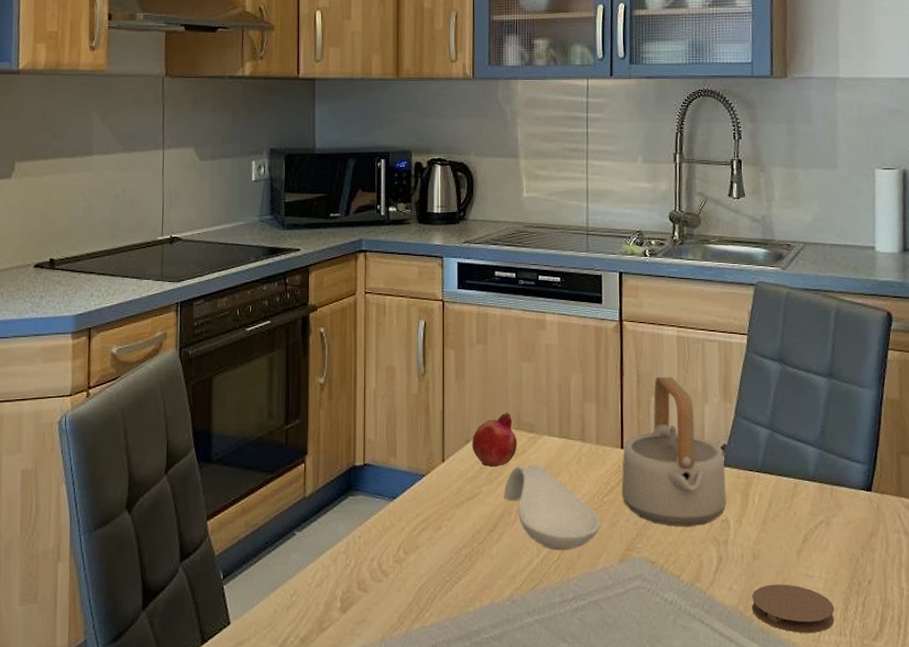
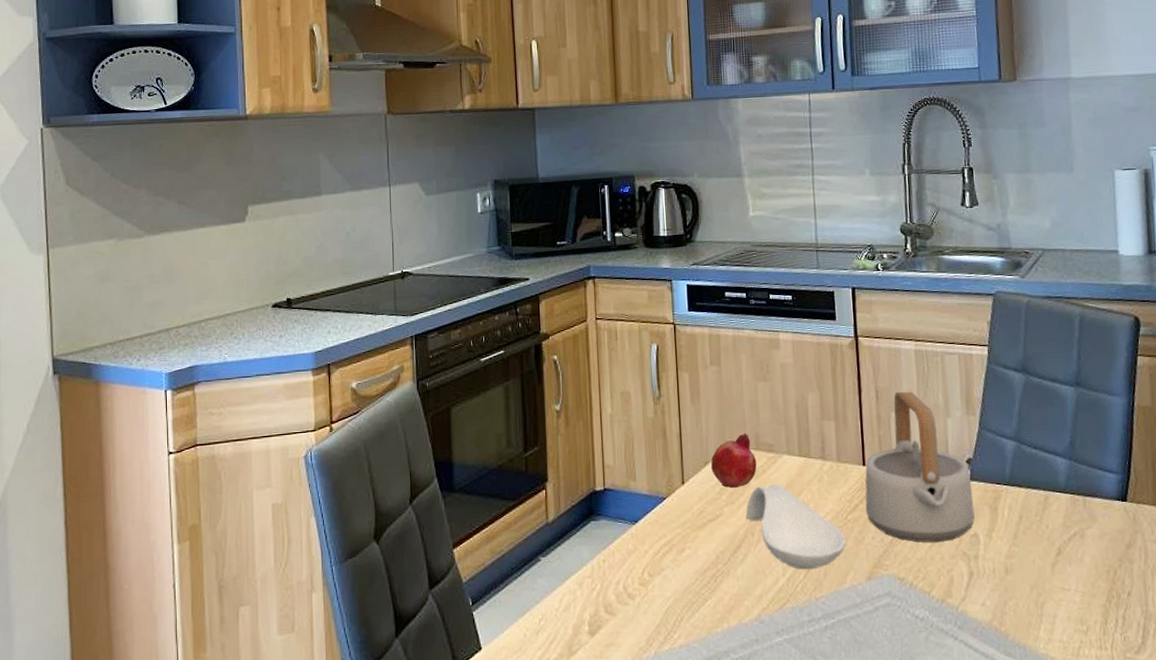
coaster: present [751,584,835,634] -> none [1006,598,1094,648]

